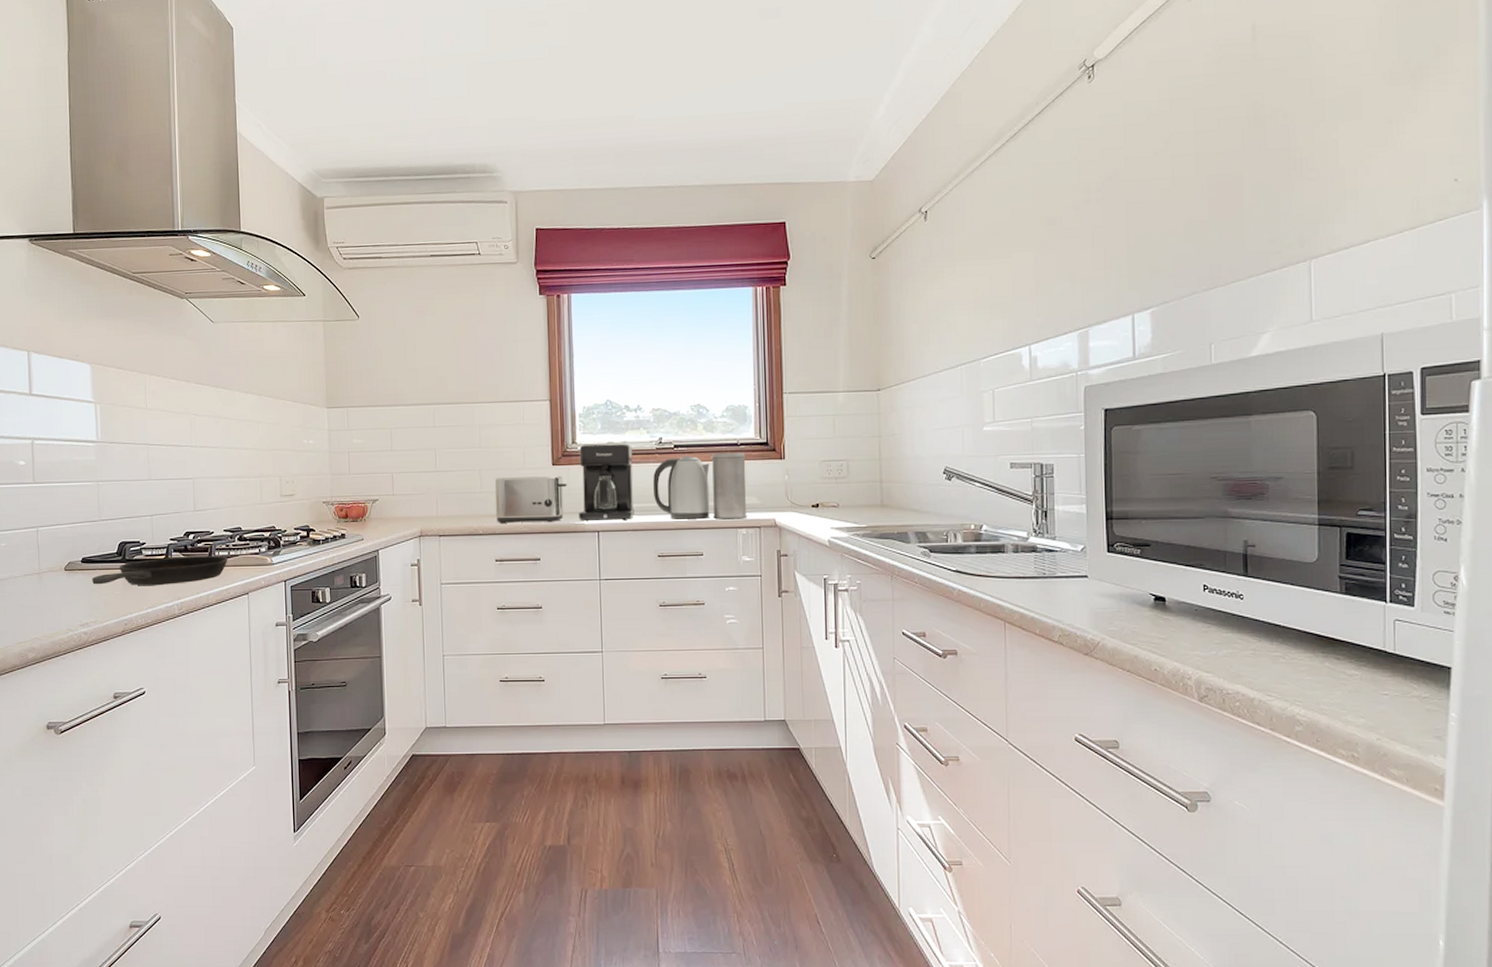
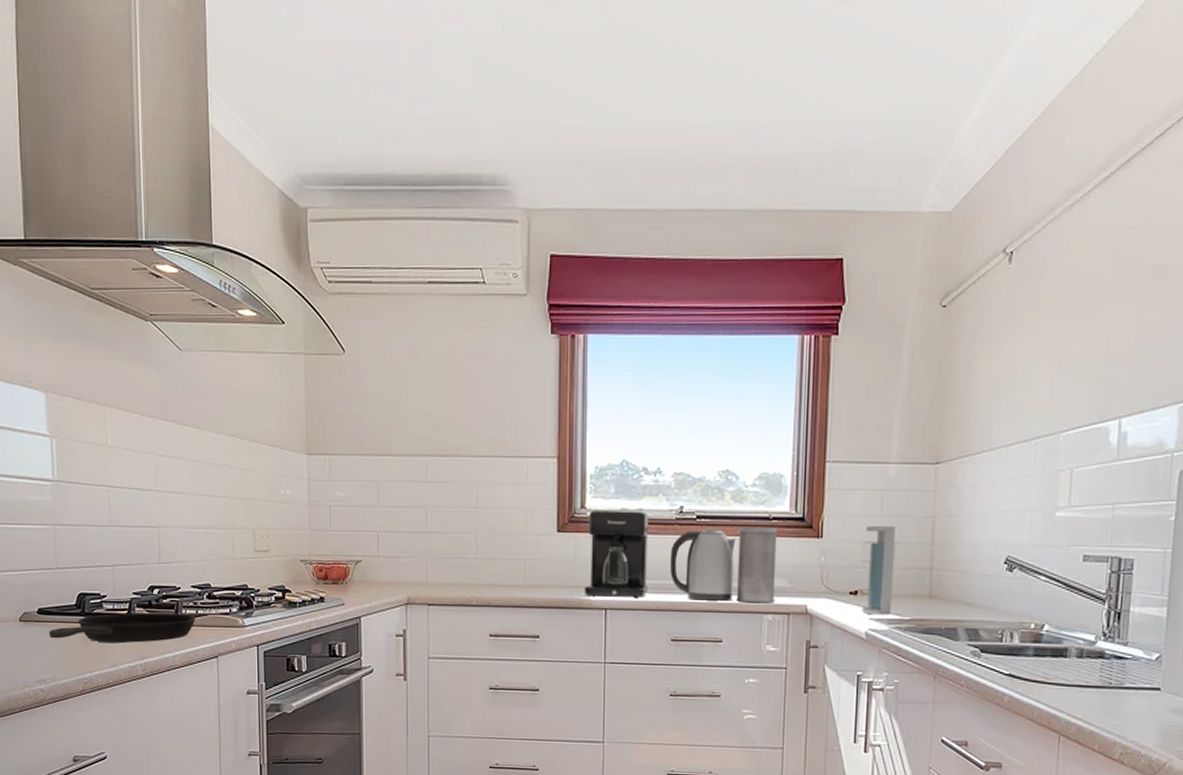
toaster: present [494,476,567,523] -> none [491,543,573,597]
soap dispenser: none [822,446,849,525] -> present [861,525,895,616]

